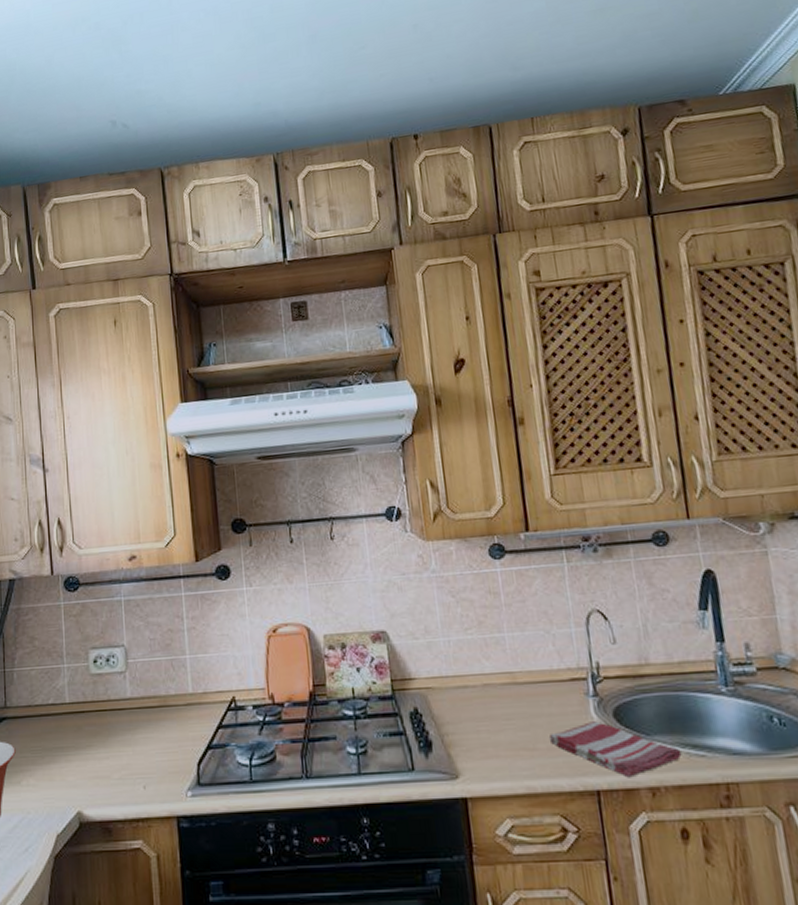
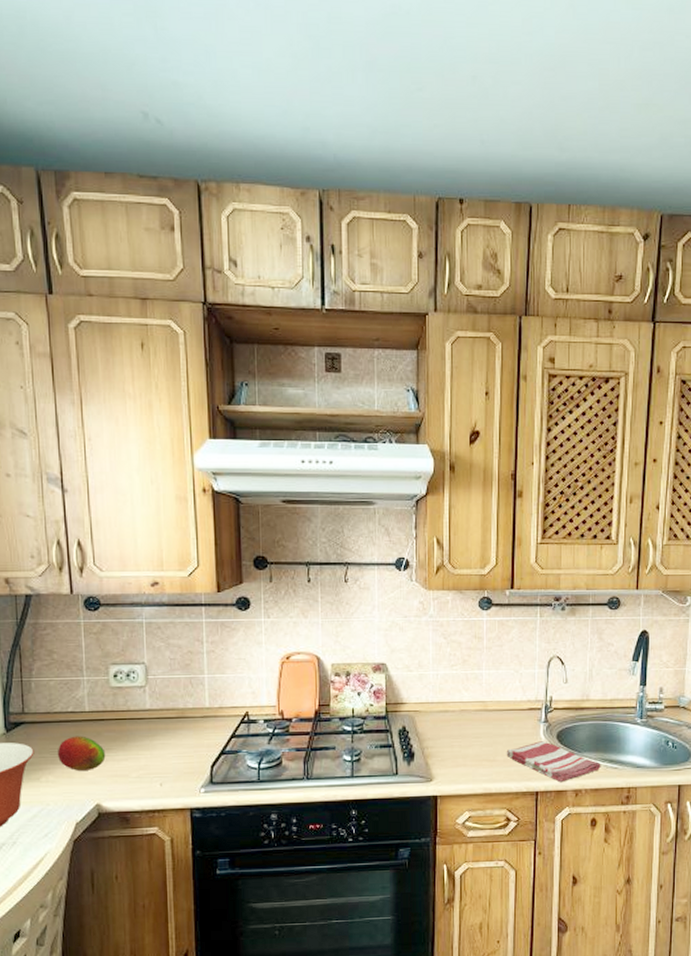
fruit: none [38,731,87,772] -> present [57,736,106,771]

